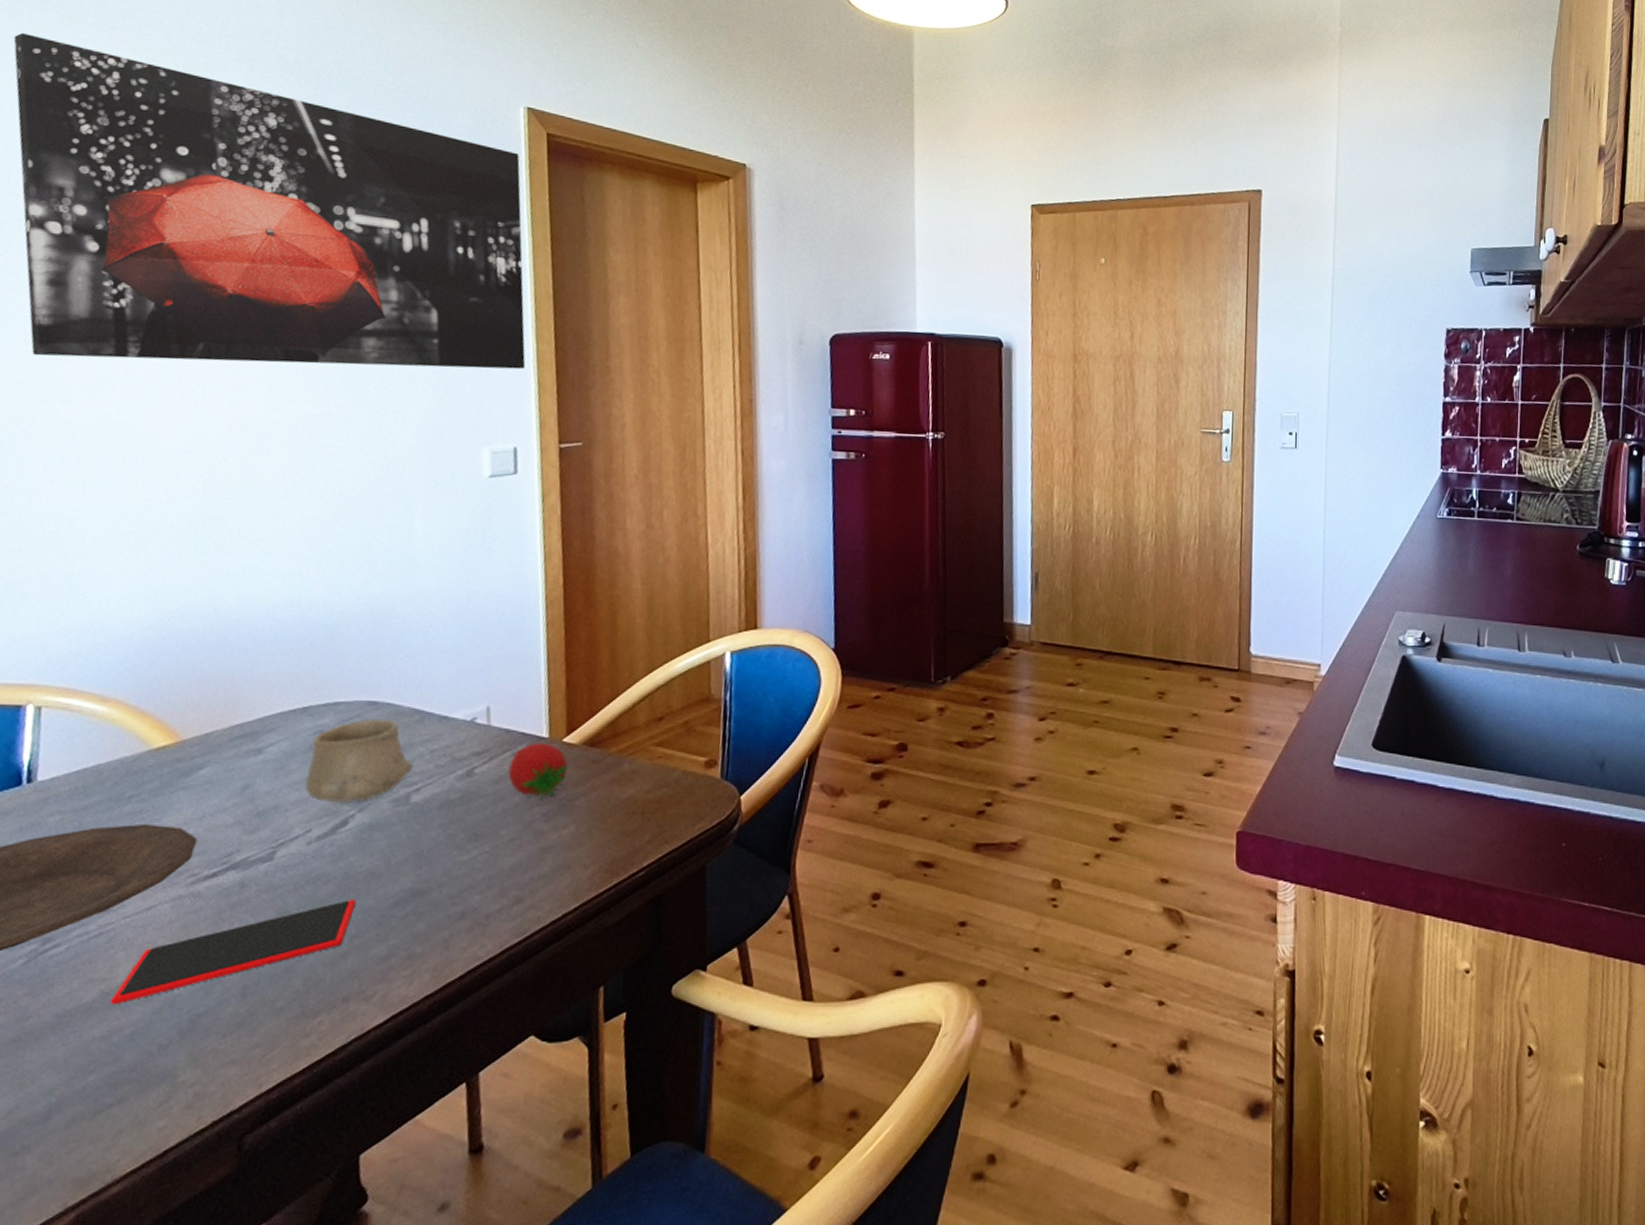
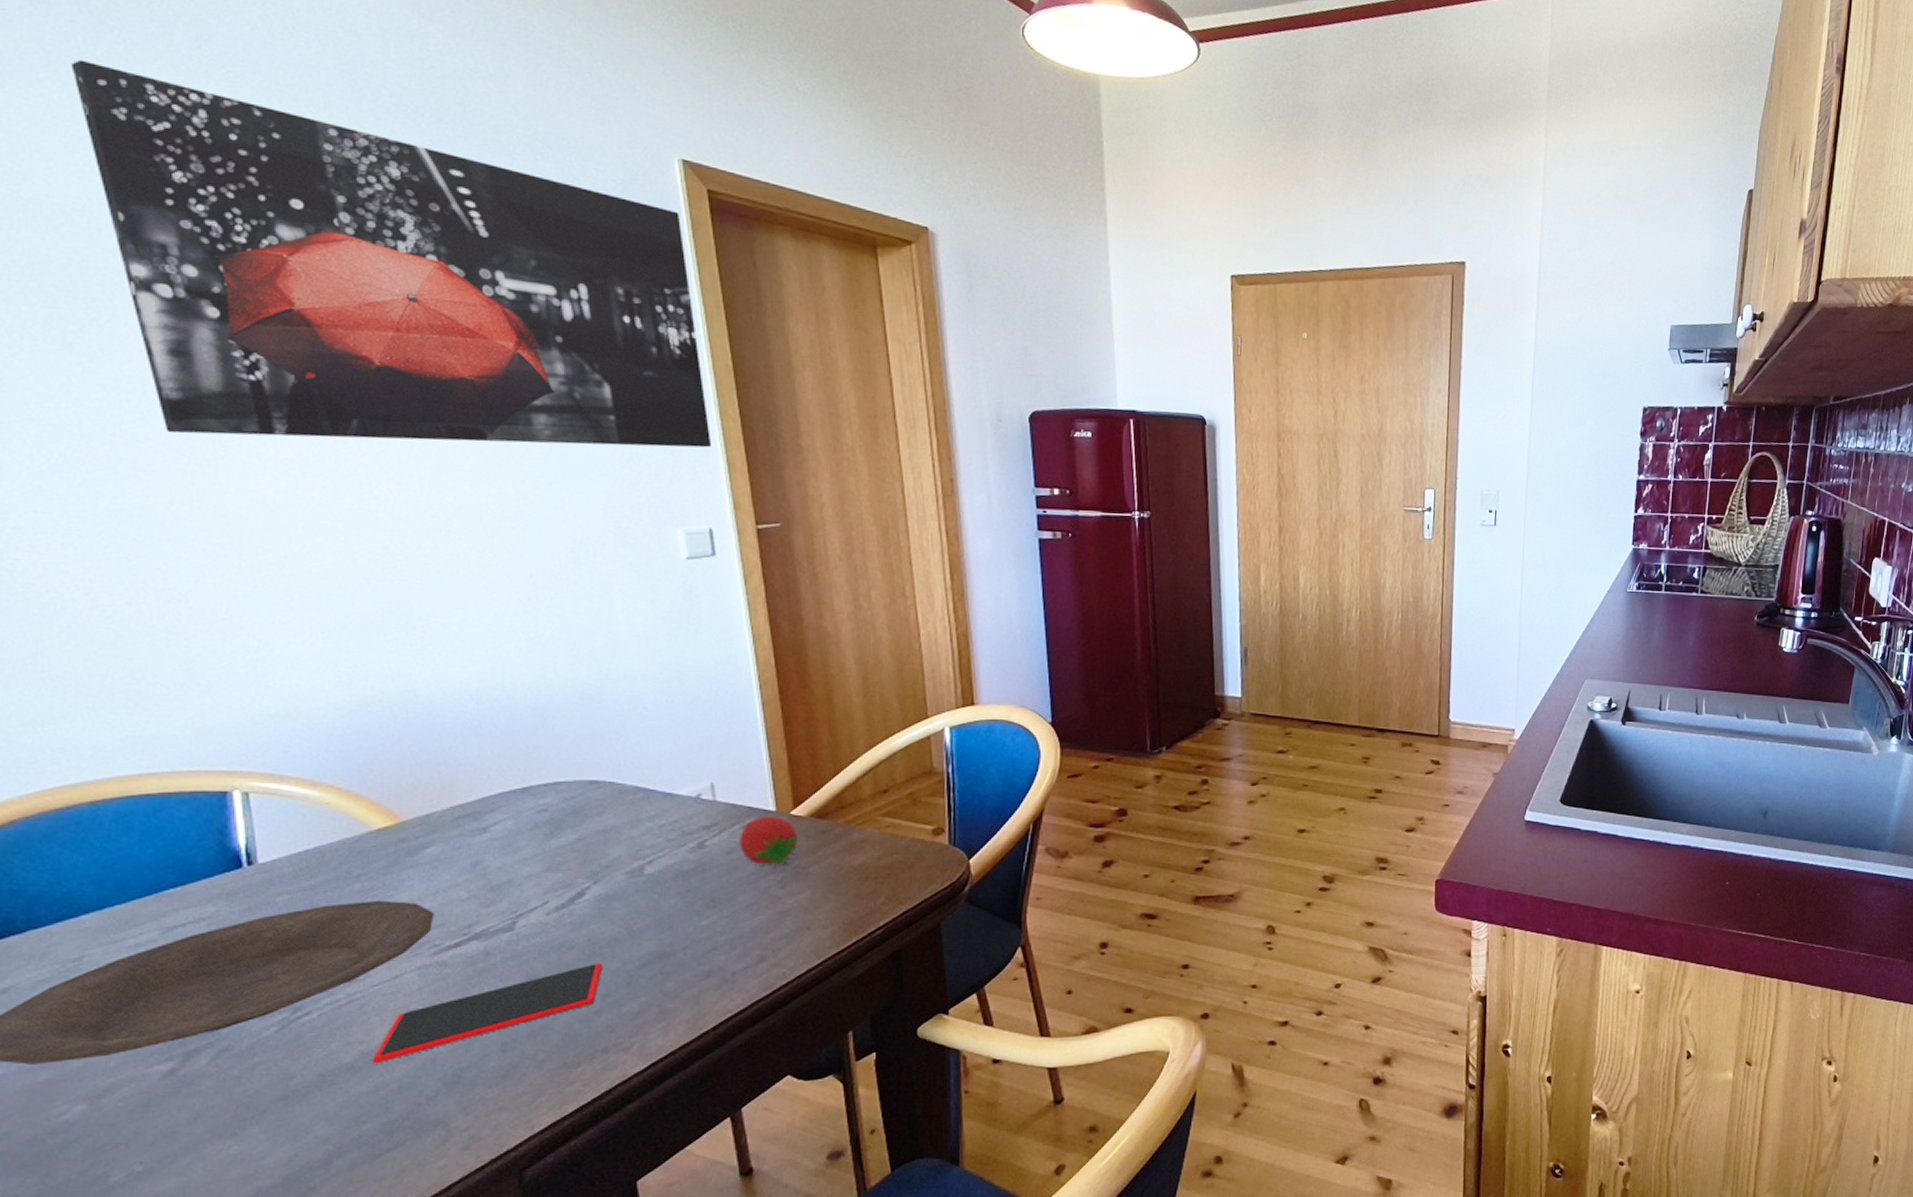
cup: present [305,718,414,802] -> none [536,797,644,875]

